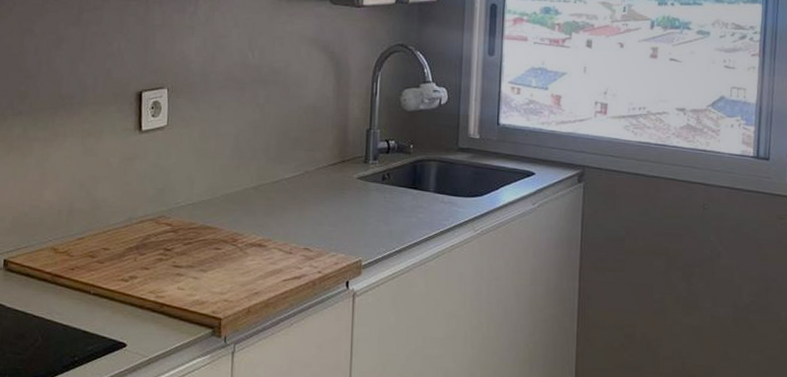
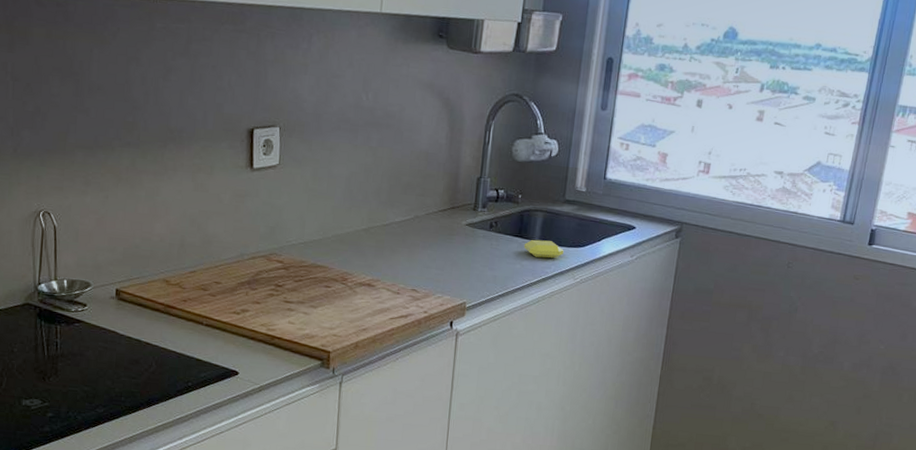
soap bar: none [419,190,461,210] -> present [523,239,564,259]

